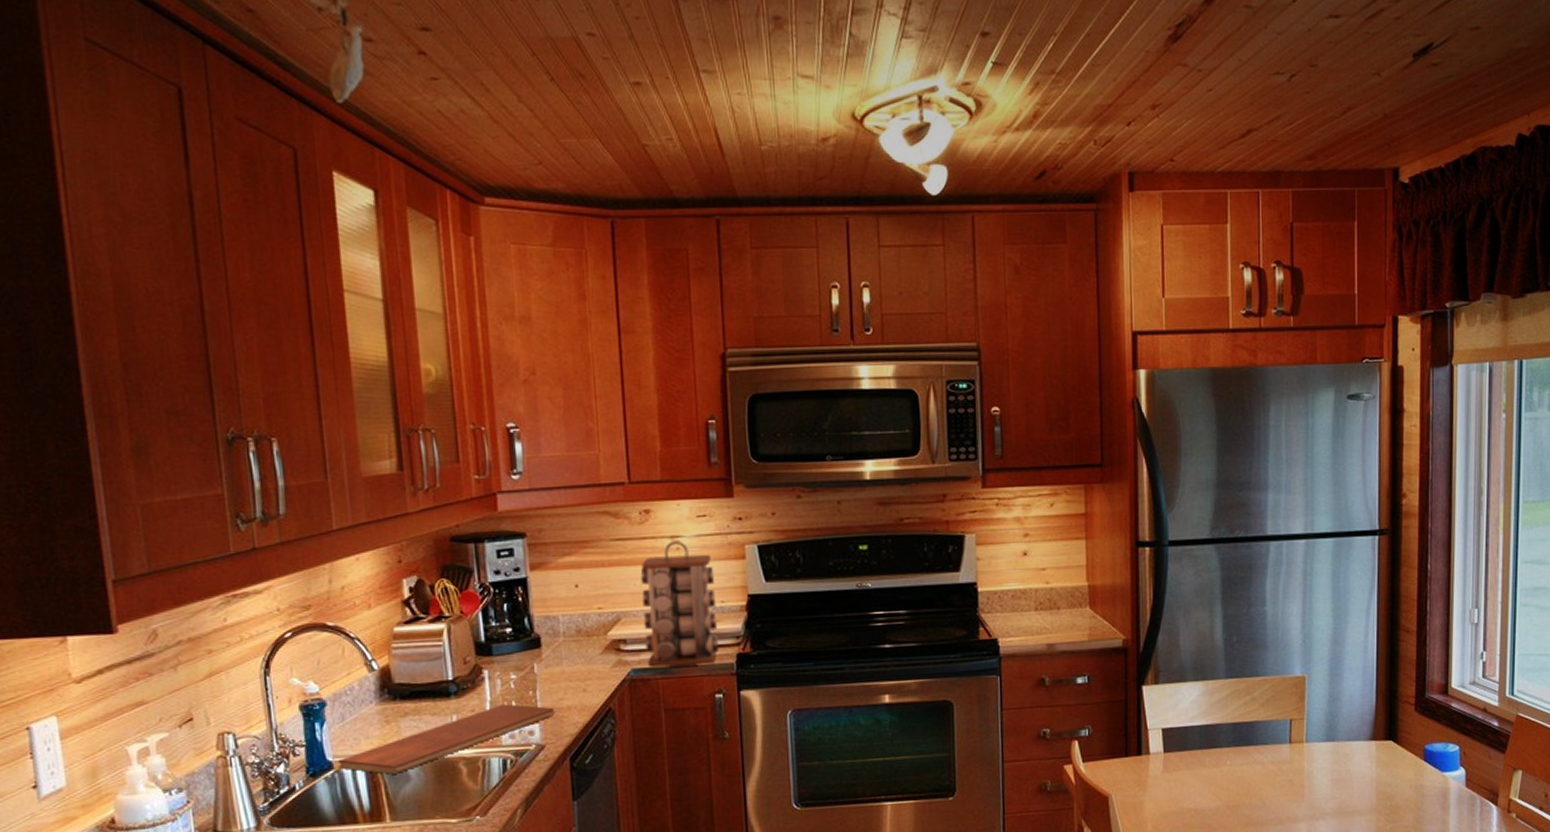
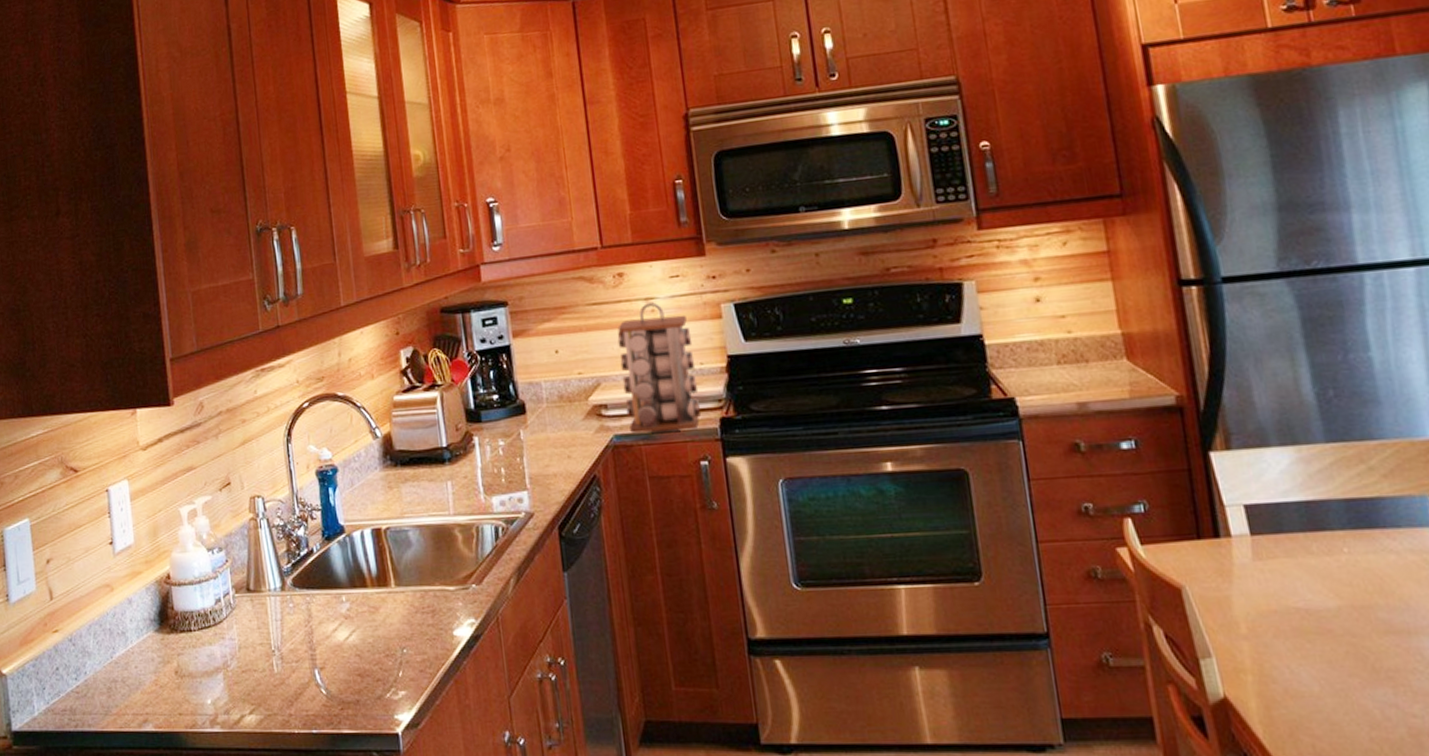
chopping board: present [338,704,557,774] -> none [348,471,544,539]

